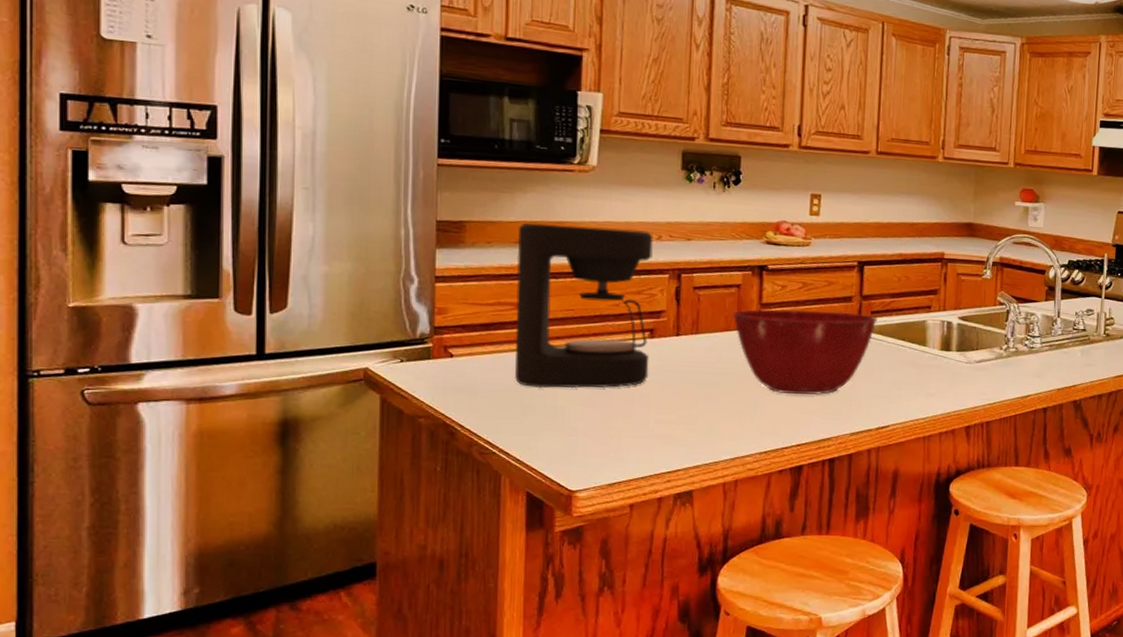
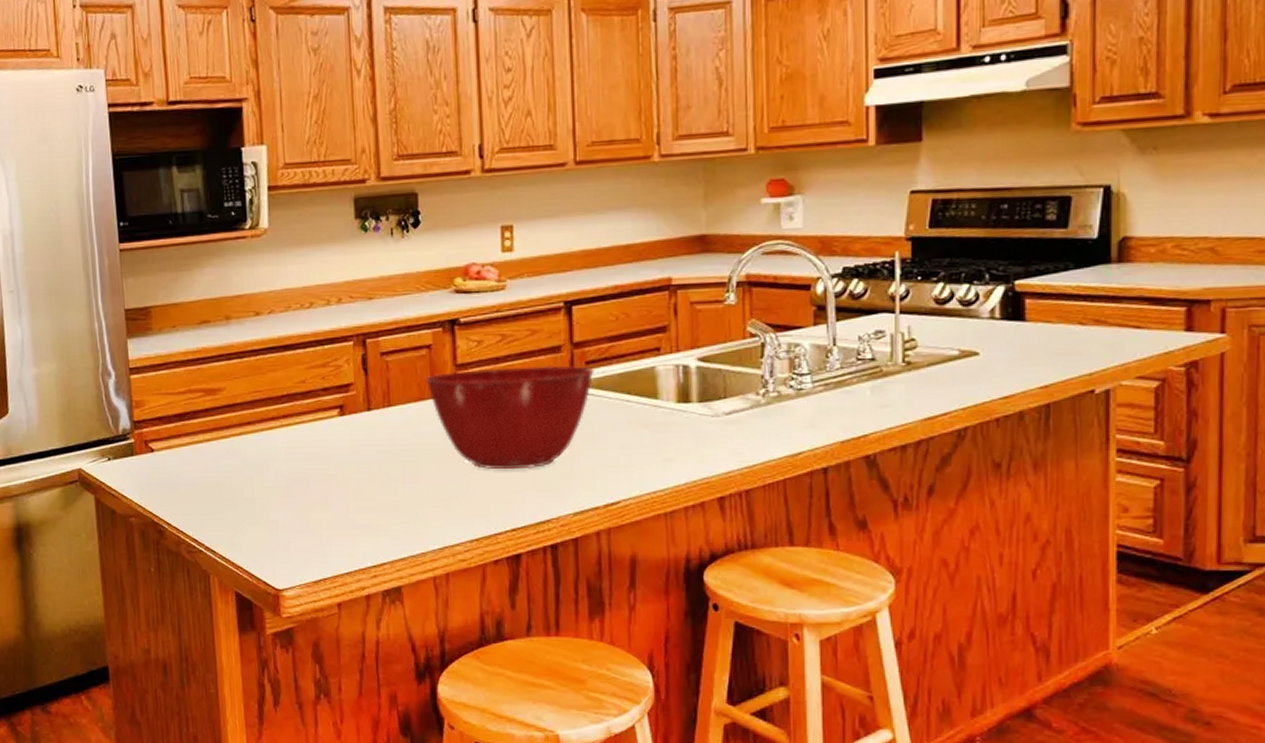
coffee maker: present [515,223,653,389] -> none [200,294,343,480]

